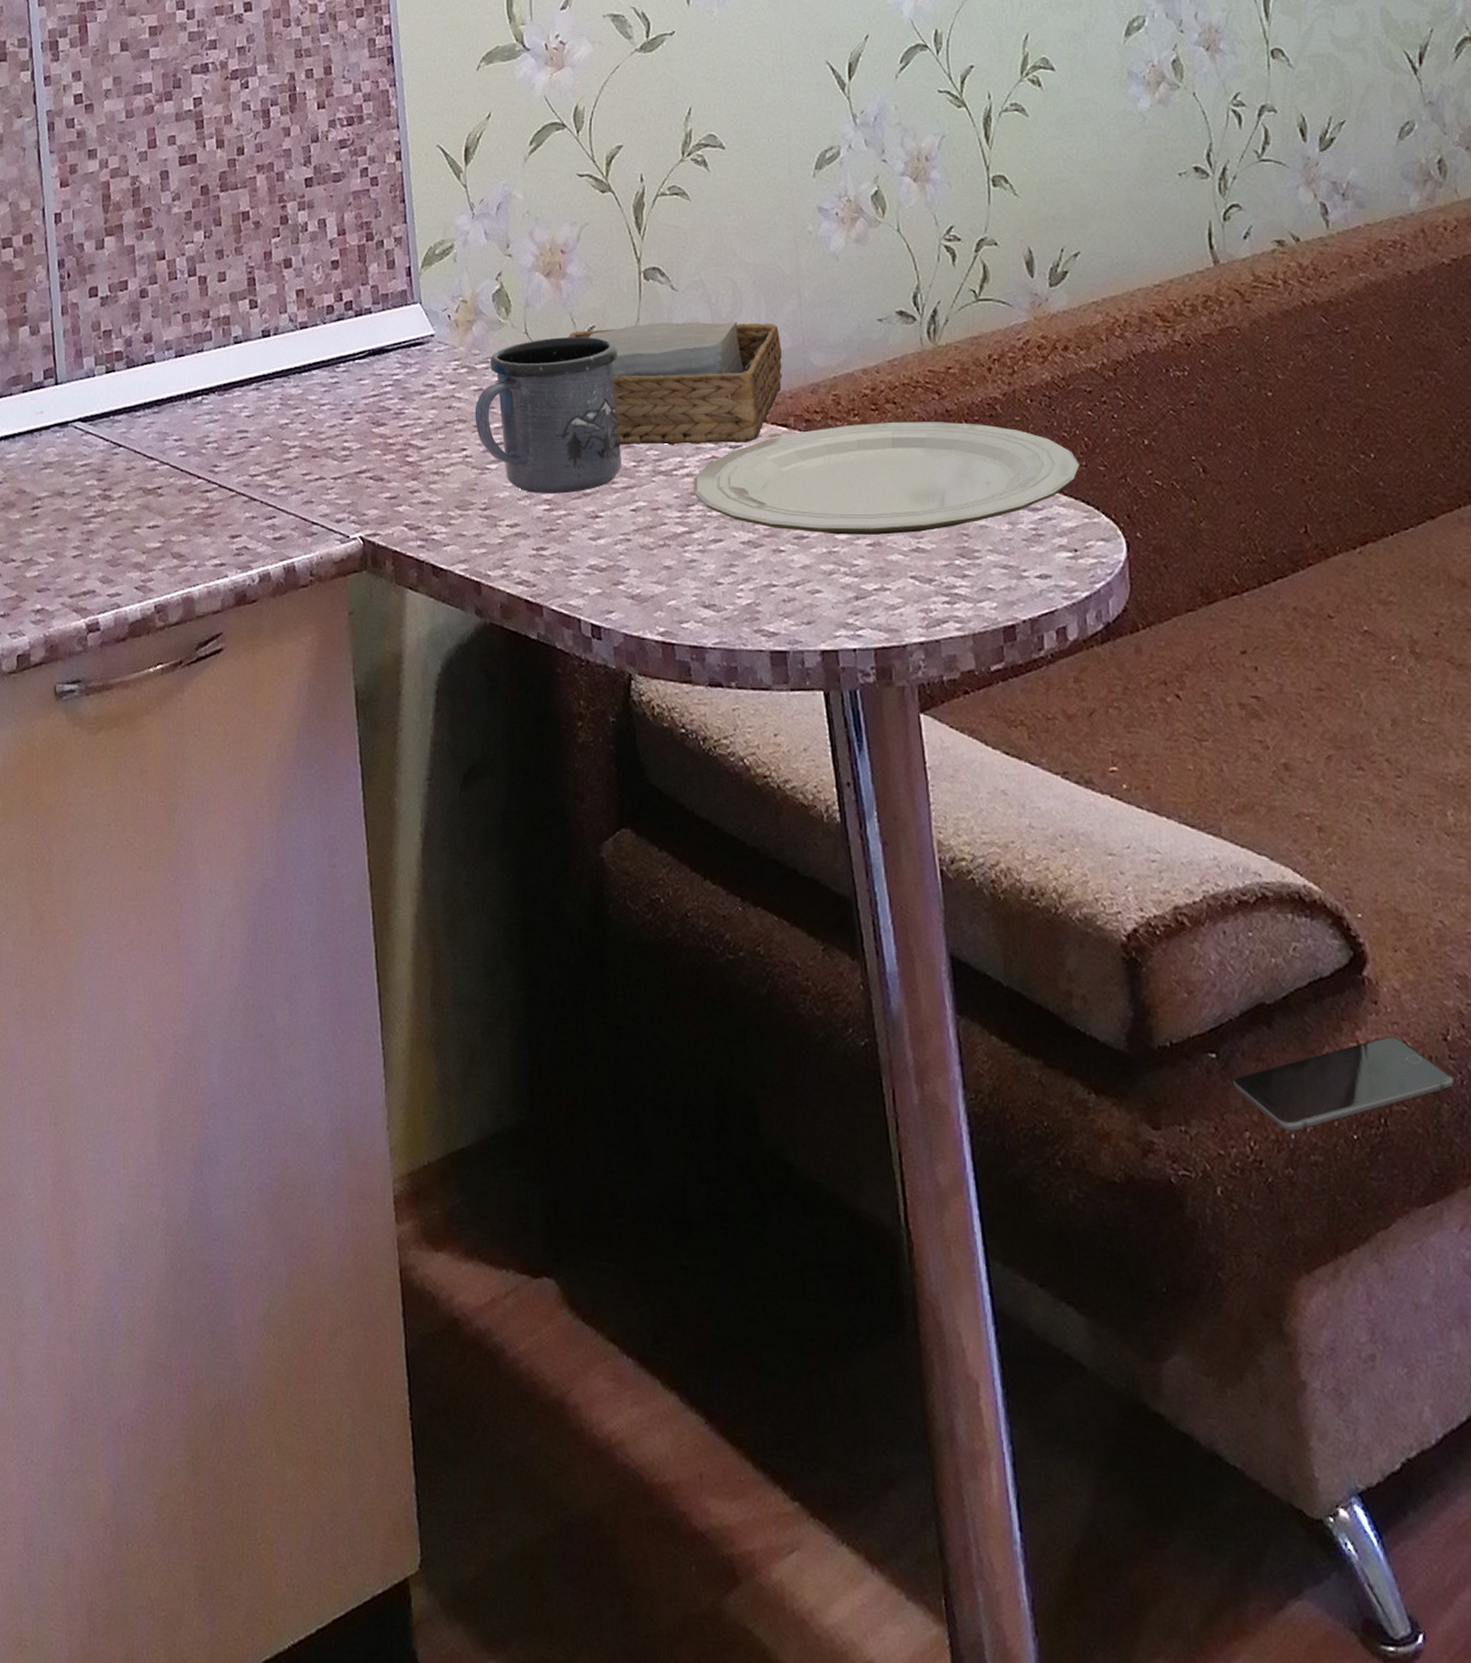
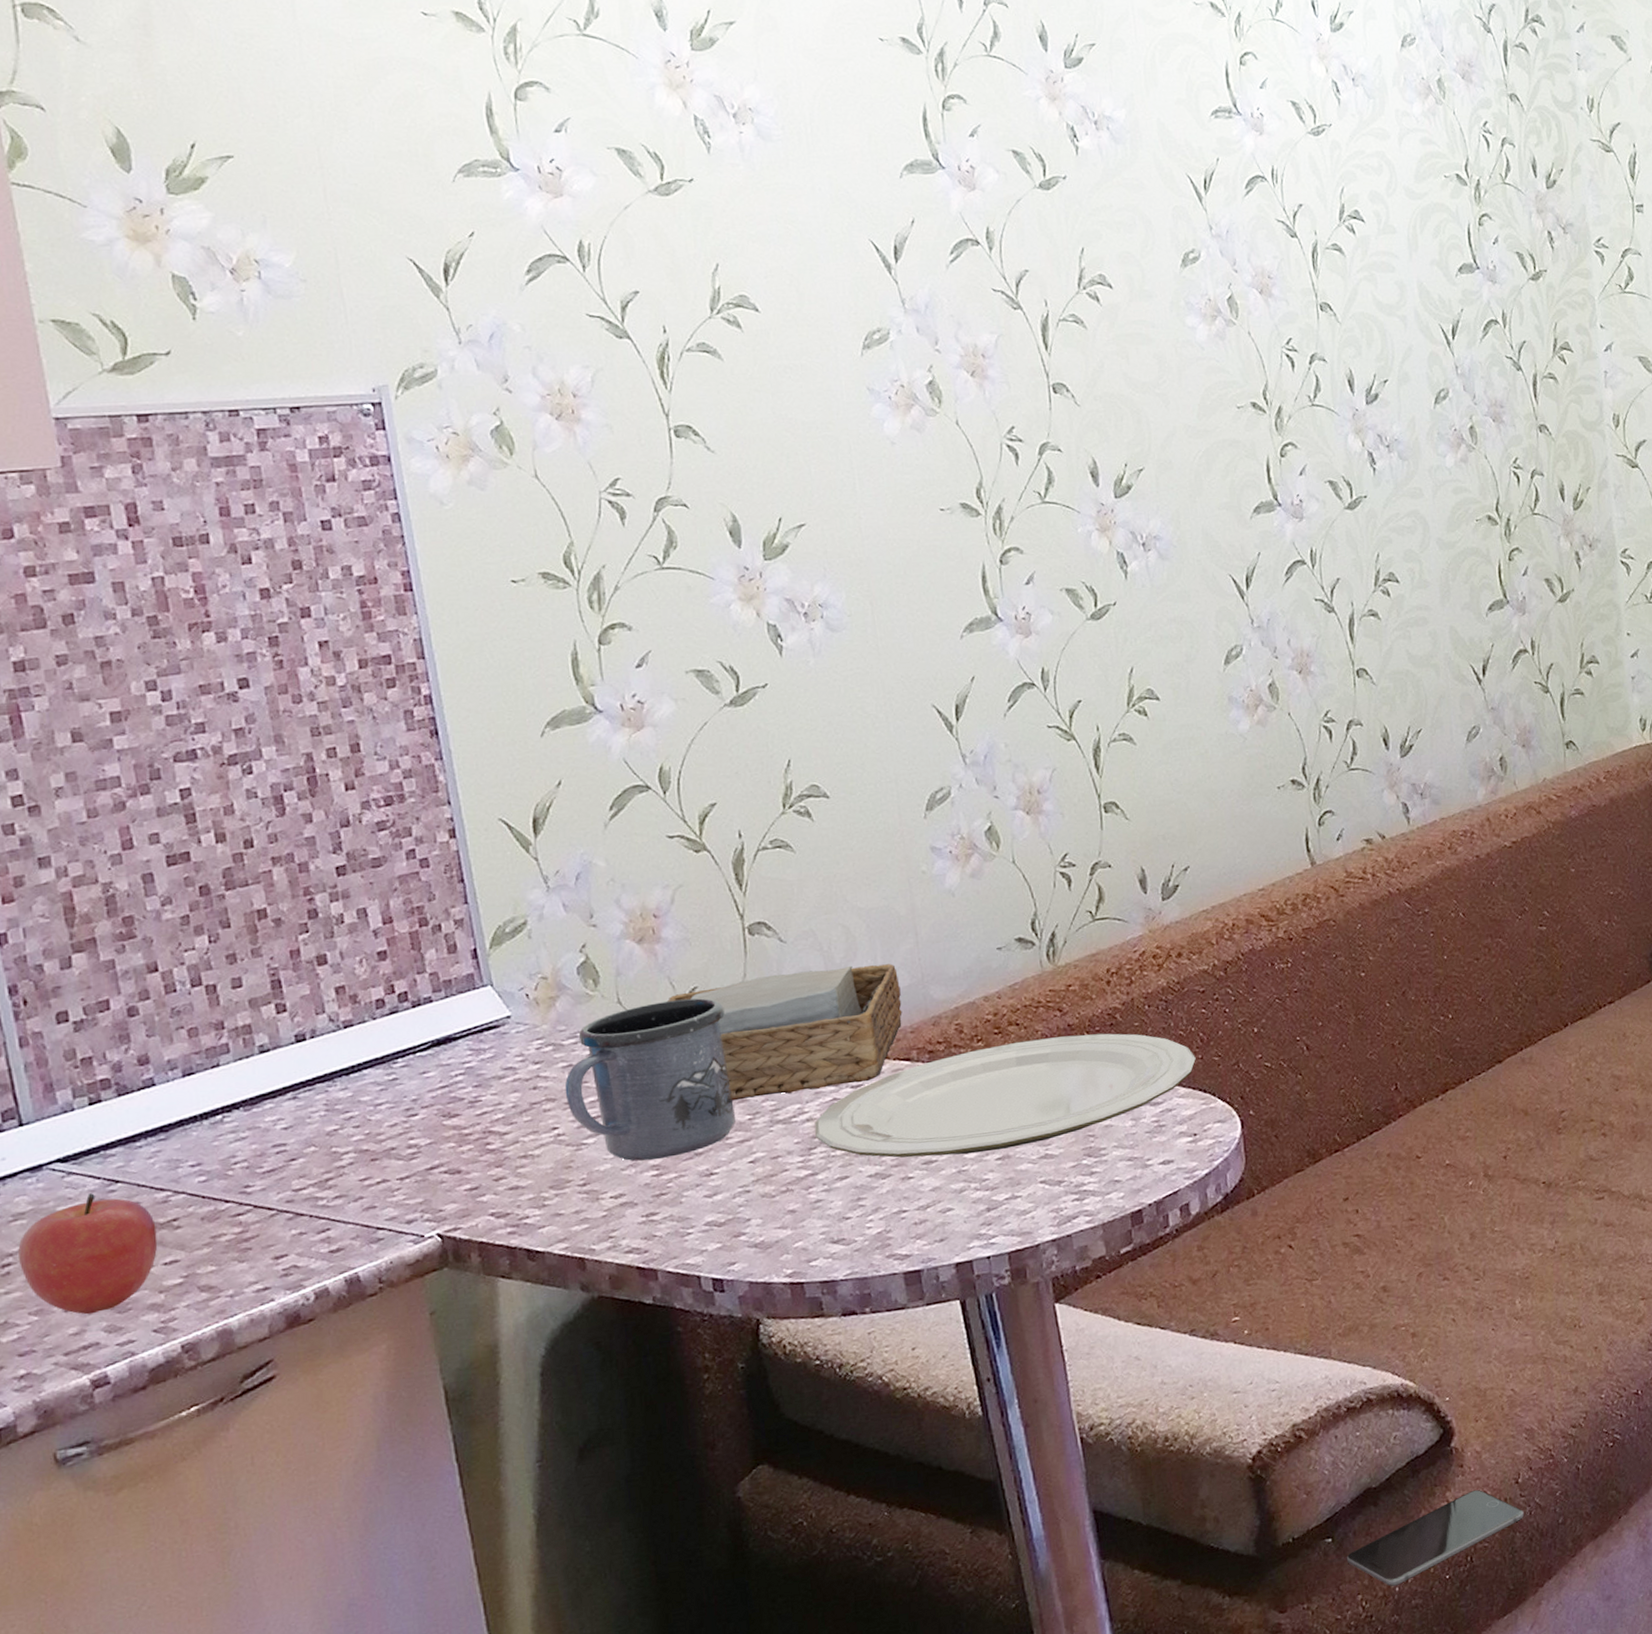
fruit: none [45,453,145,564] -> present [18,1193,158,1315]

